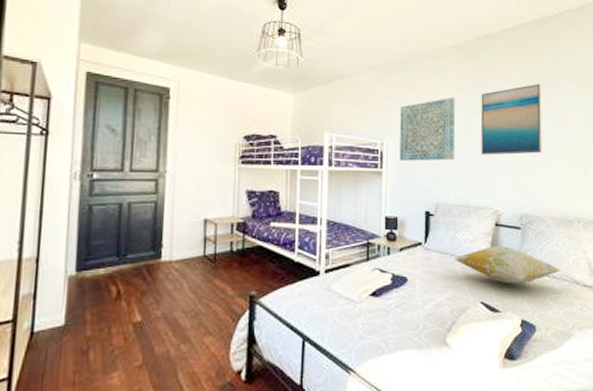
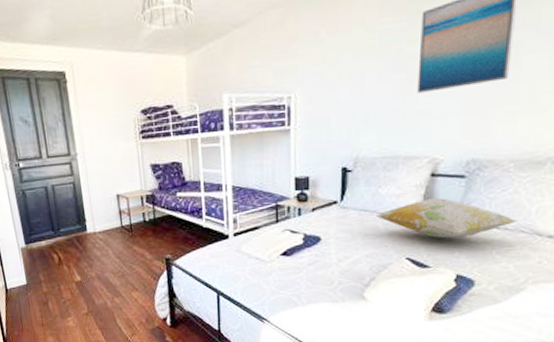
wall art: present [400,97,456,161] -> none [310,23,384,114]

